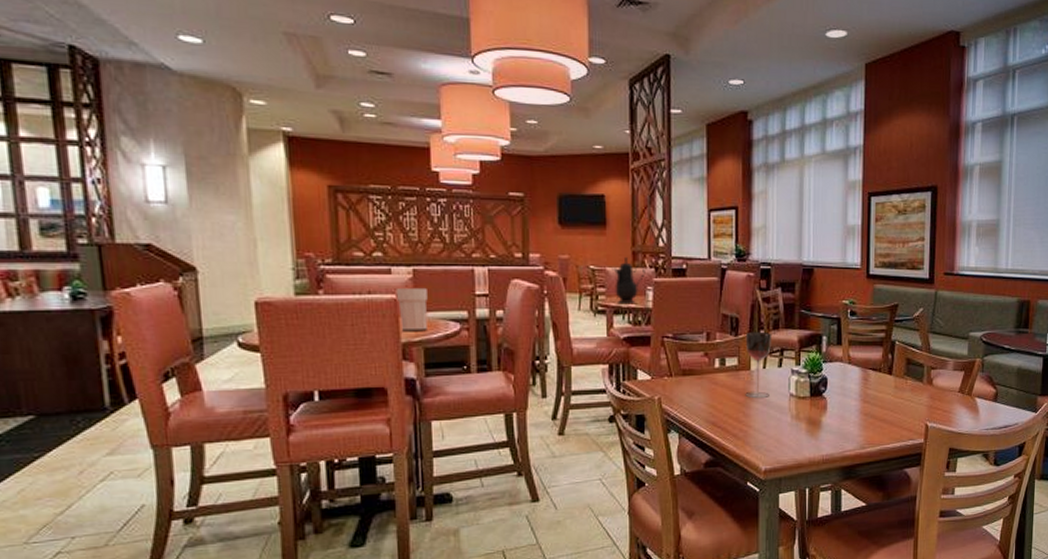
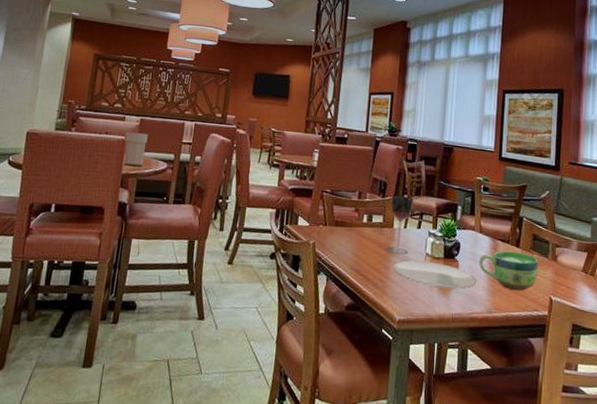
coffeepot: present [611,257,646,303] -> none [288,124,315,161]
plate: none [754,402,849,430] -> present [393,260,478,289]
cup: none [849,380,913,422] -> present [479,251,538,291]

